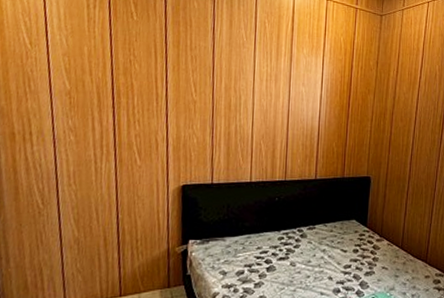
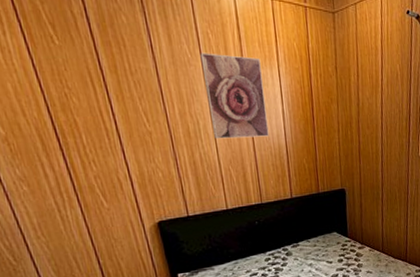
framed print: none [252,38,307,118] -> present [200,53,269,139]

